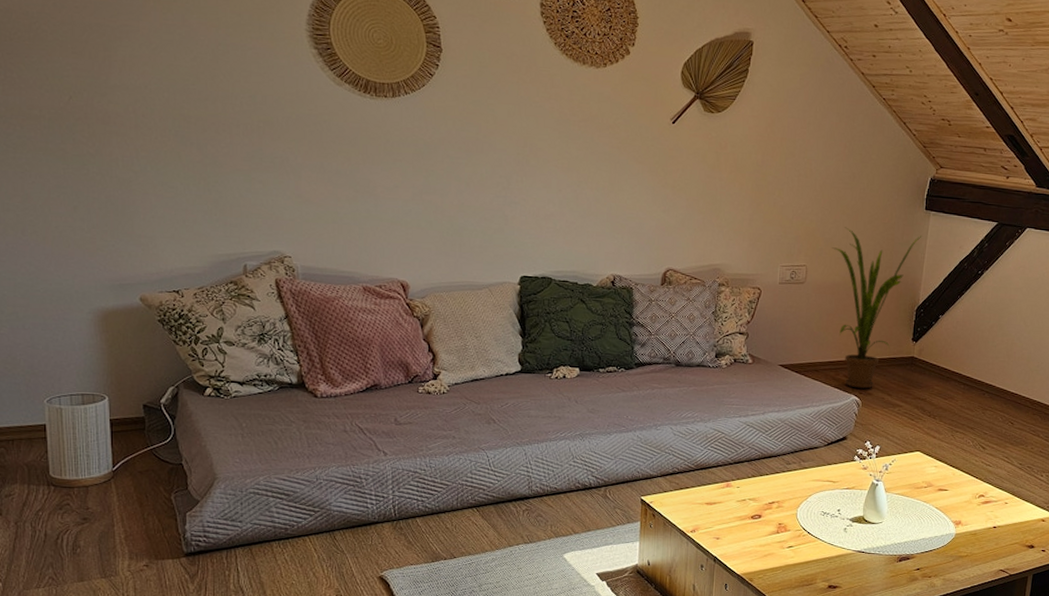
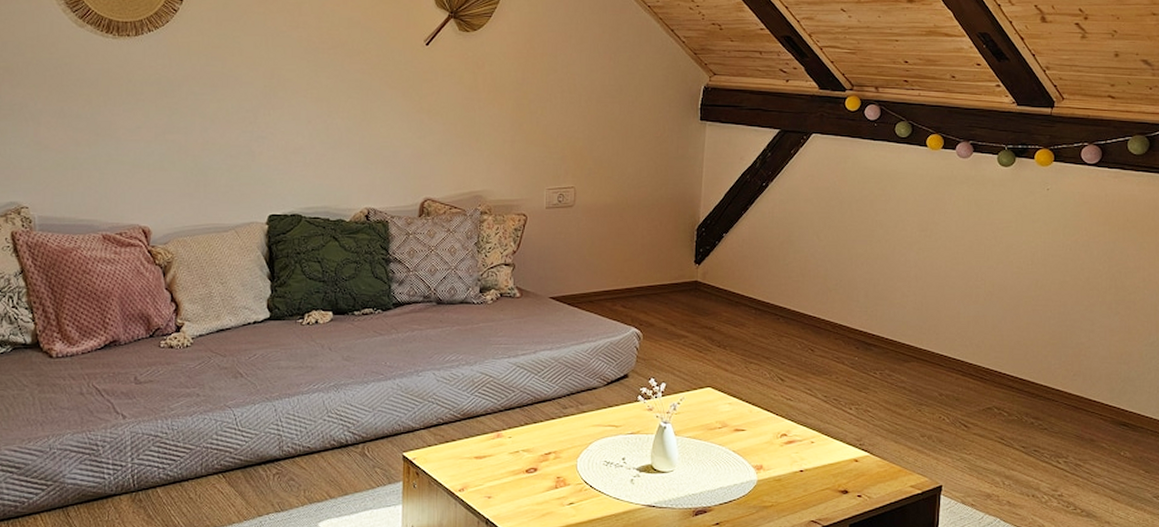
house plant: present [832,227,921,389] -> none [601,143,698,319]

